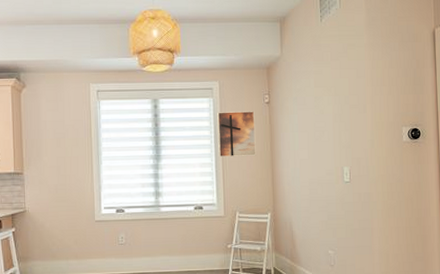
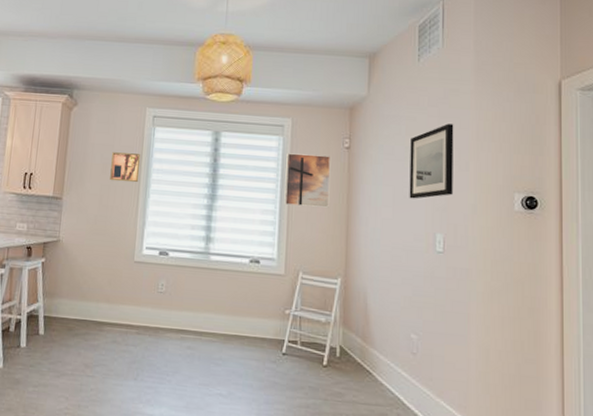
wall art: none [64,126,91,153] -> present [110,152,141,183]
wall art: none [318,74,355,141] -> present [409,123,454,199]

